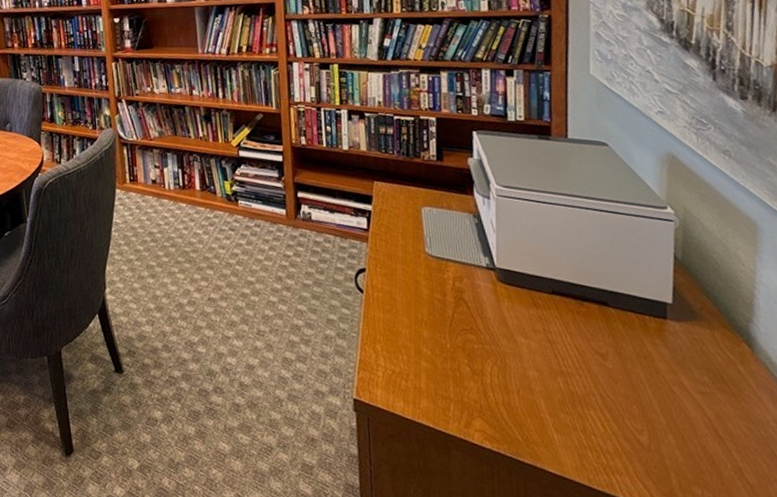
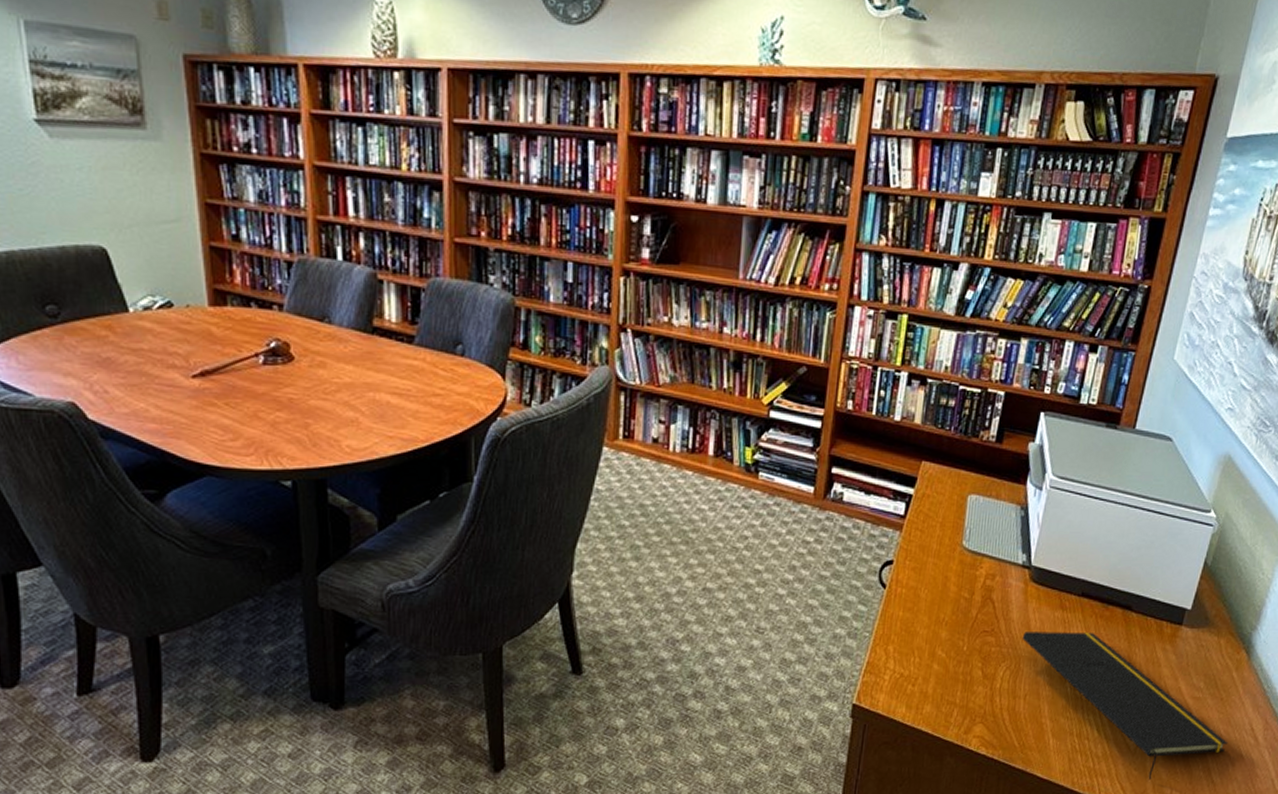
notepad: none [502,328,755,480] -> present [1022,632,1228,781]

